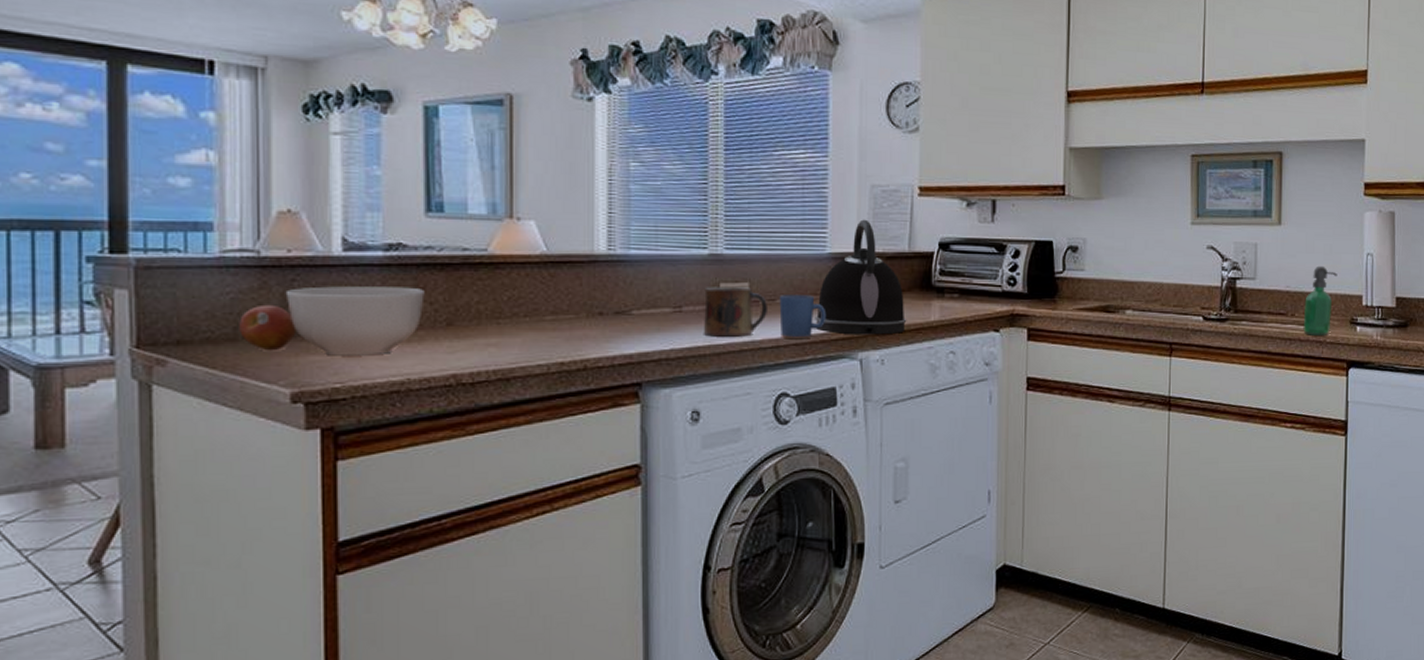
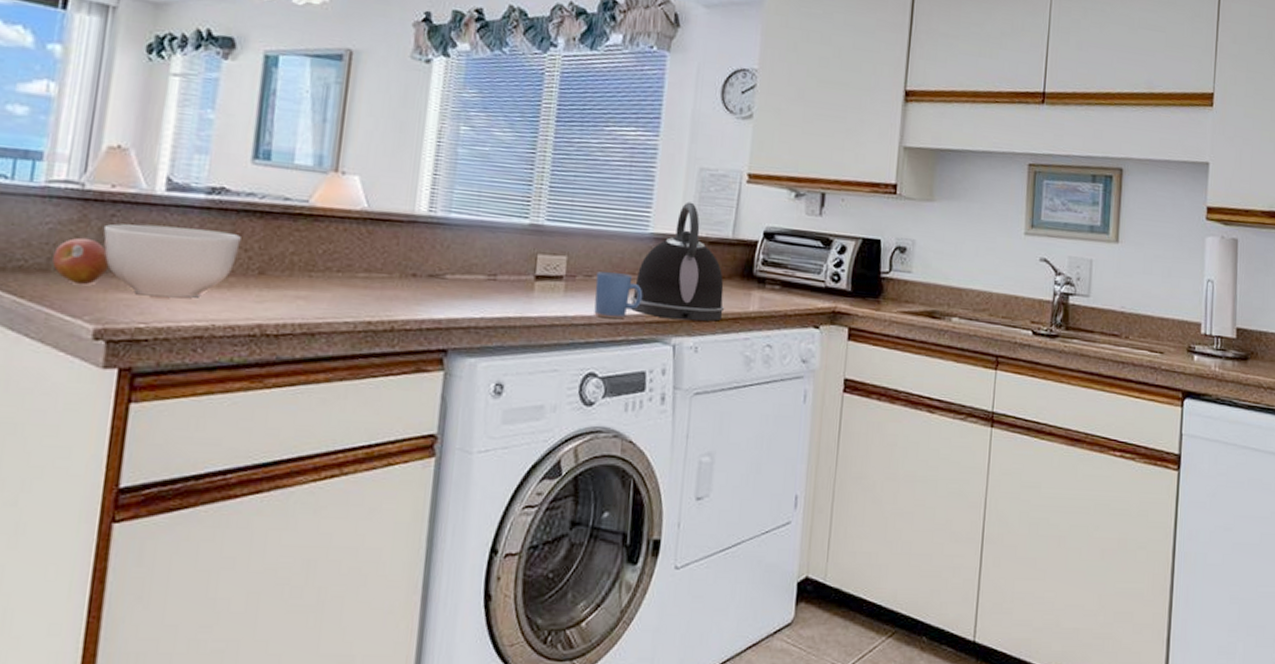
mug: present [704,287,769,337] -> none [516,257,585,312]
soap dispenser: present [1303,265,1338,337] -> none [1137,288,1176,363]

